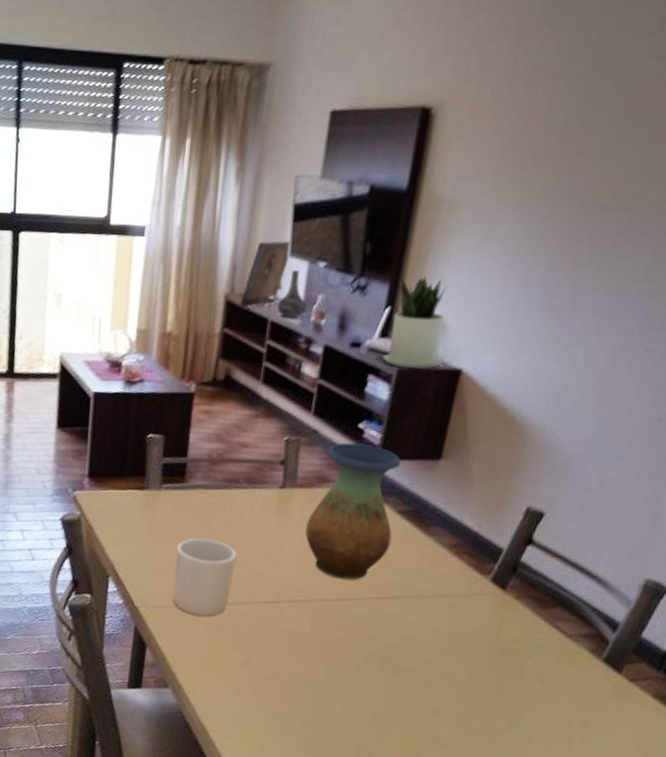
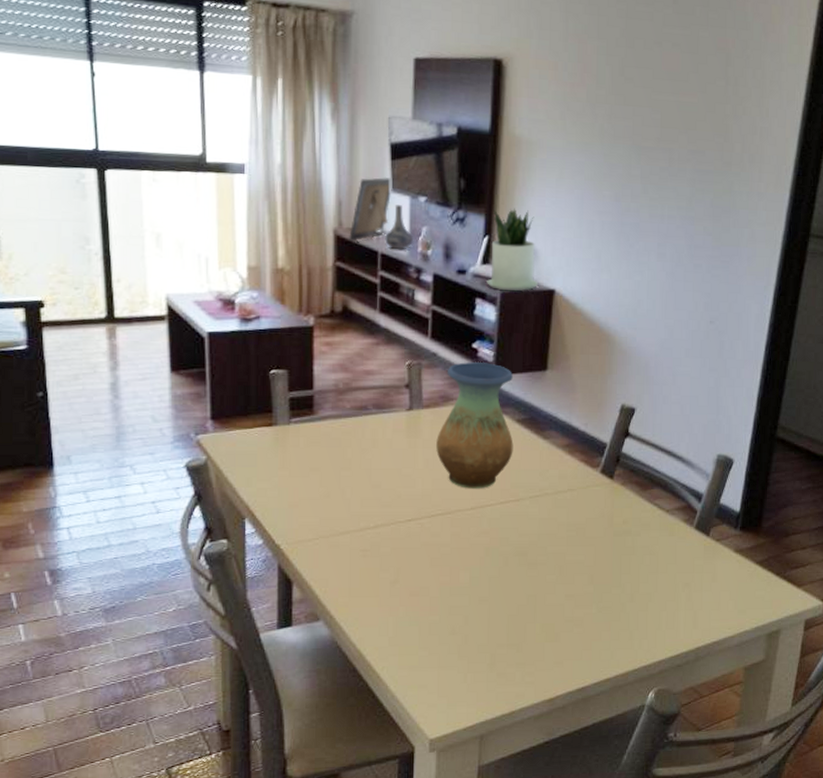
mug: present [172,538,237,616] -> none [312,467,374,543]

